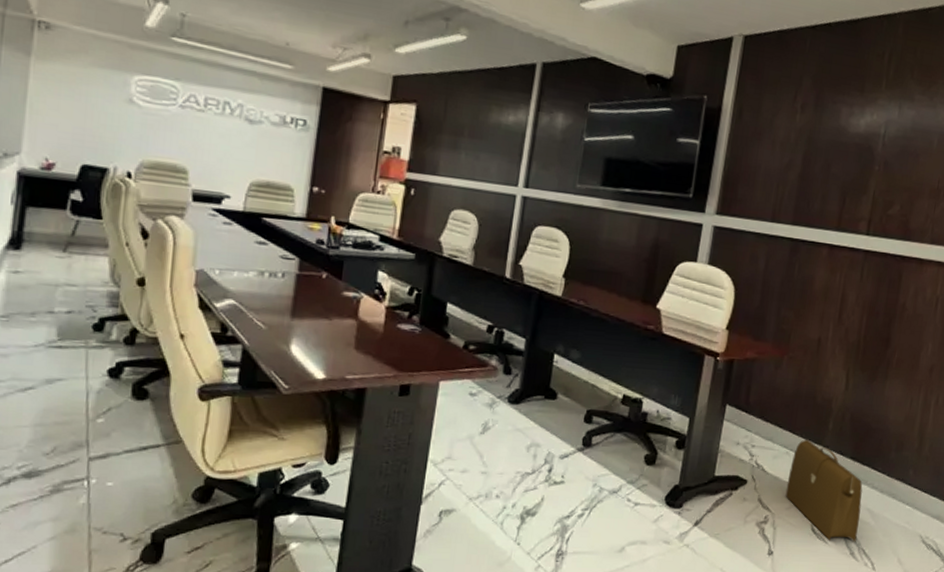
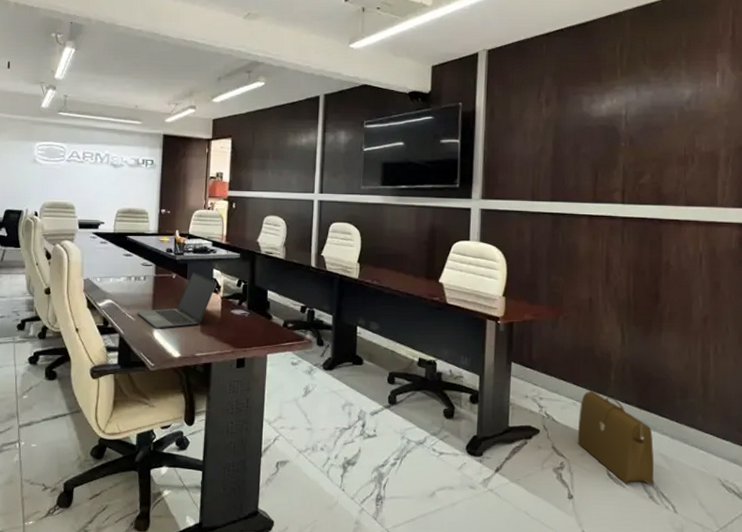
laptop: none [269,273,382,342] -> present [137,272,218,329]

